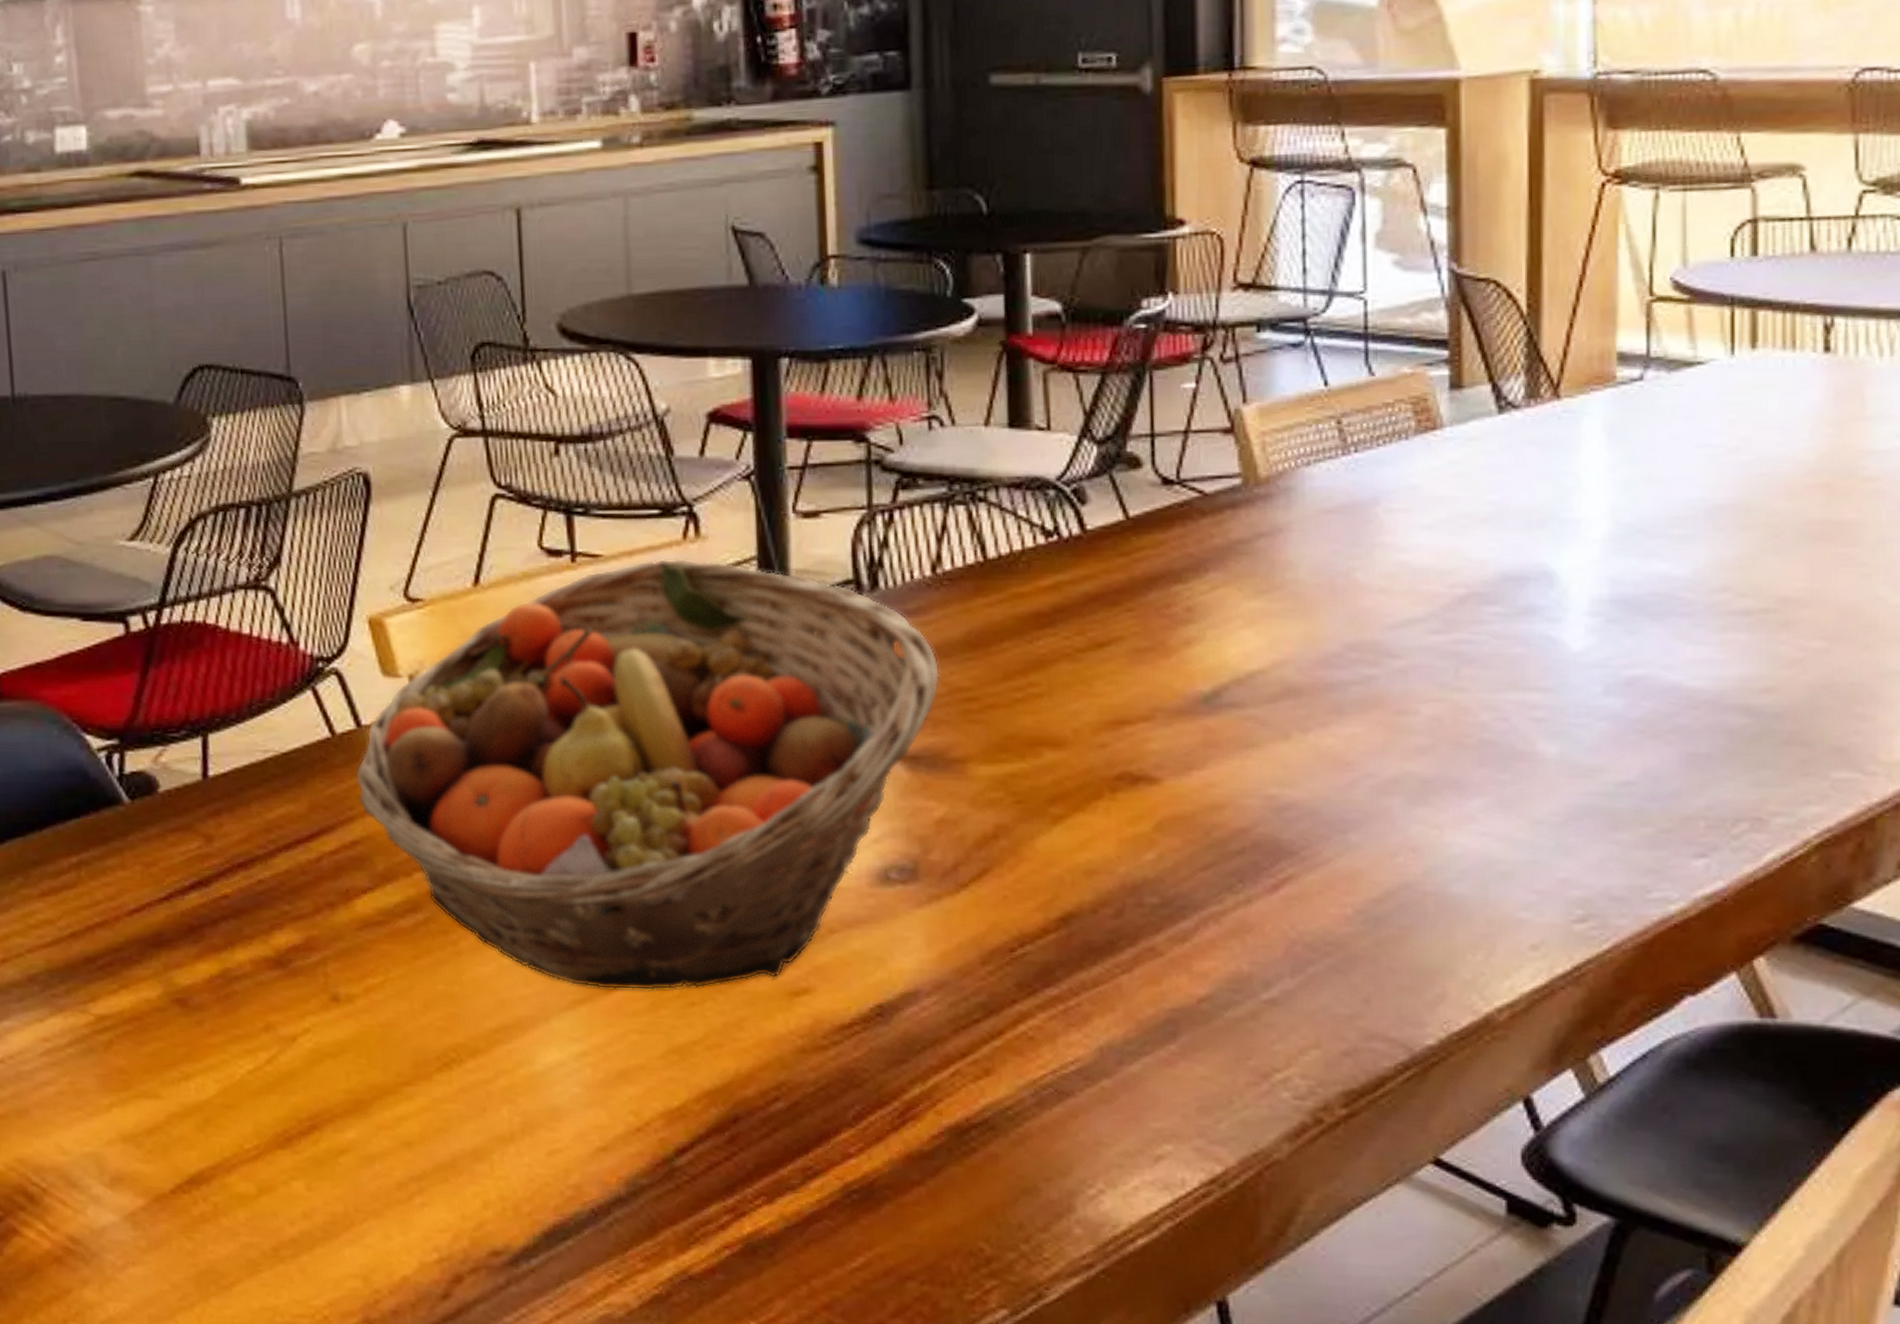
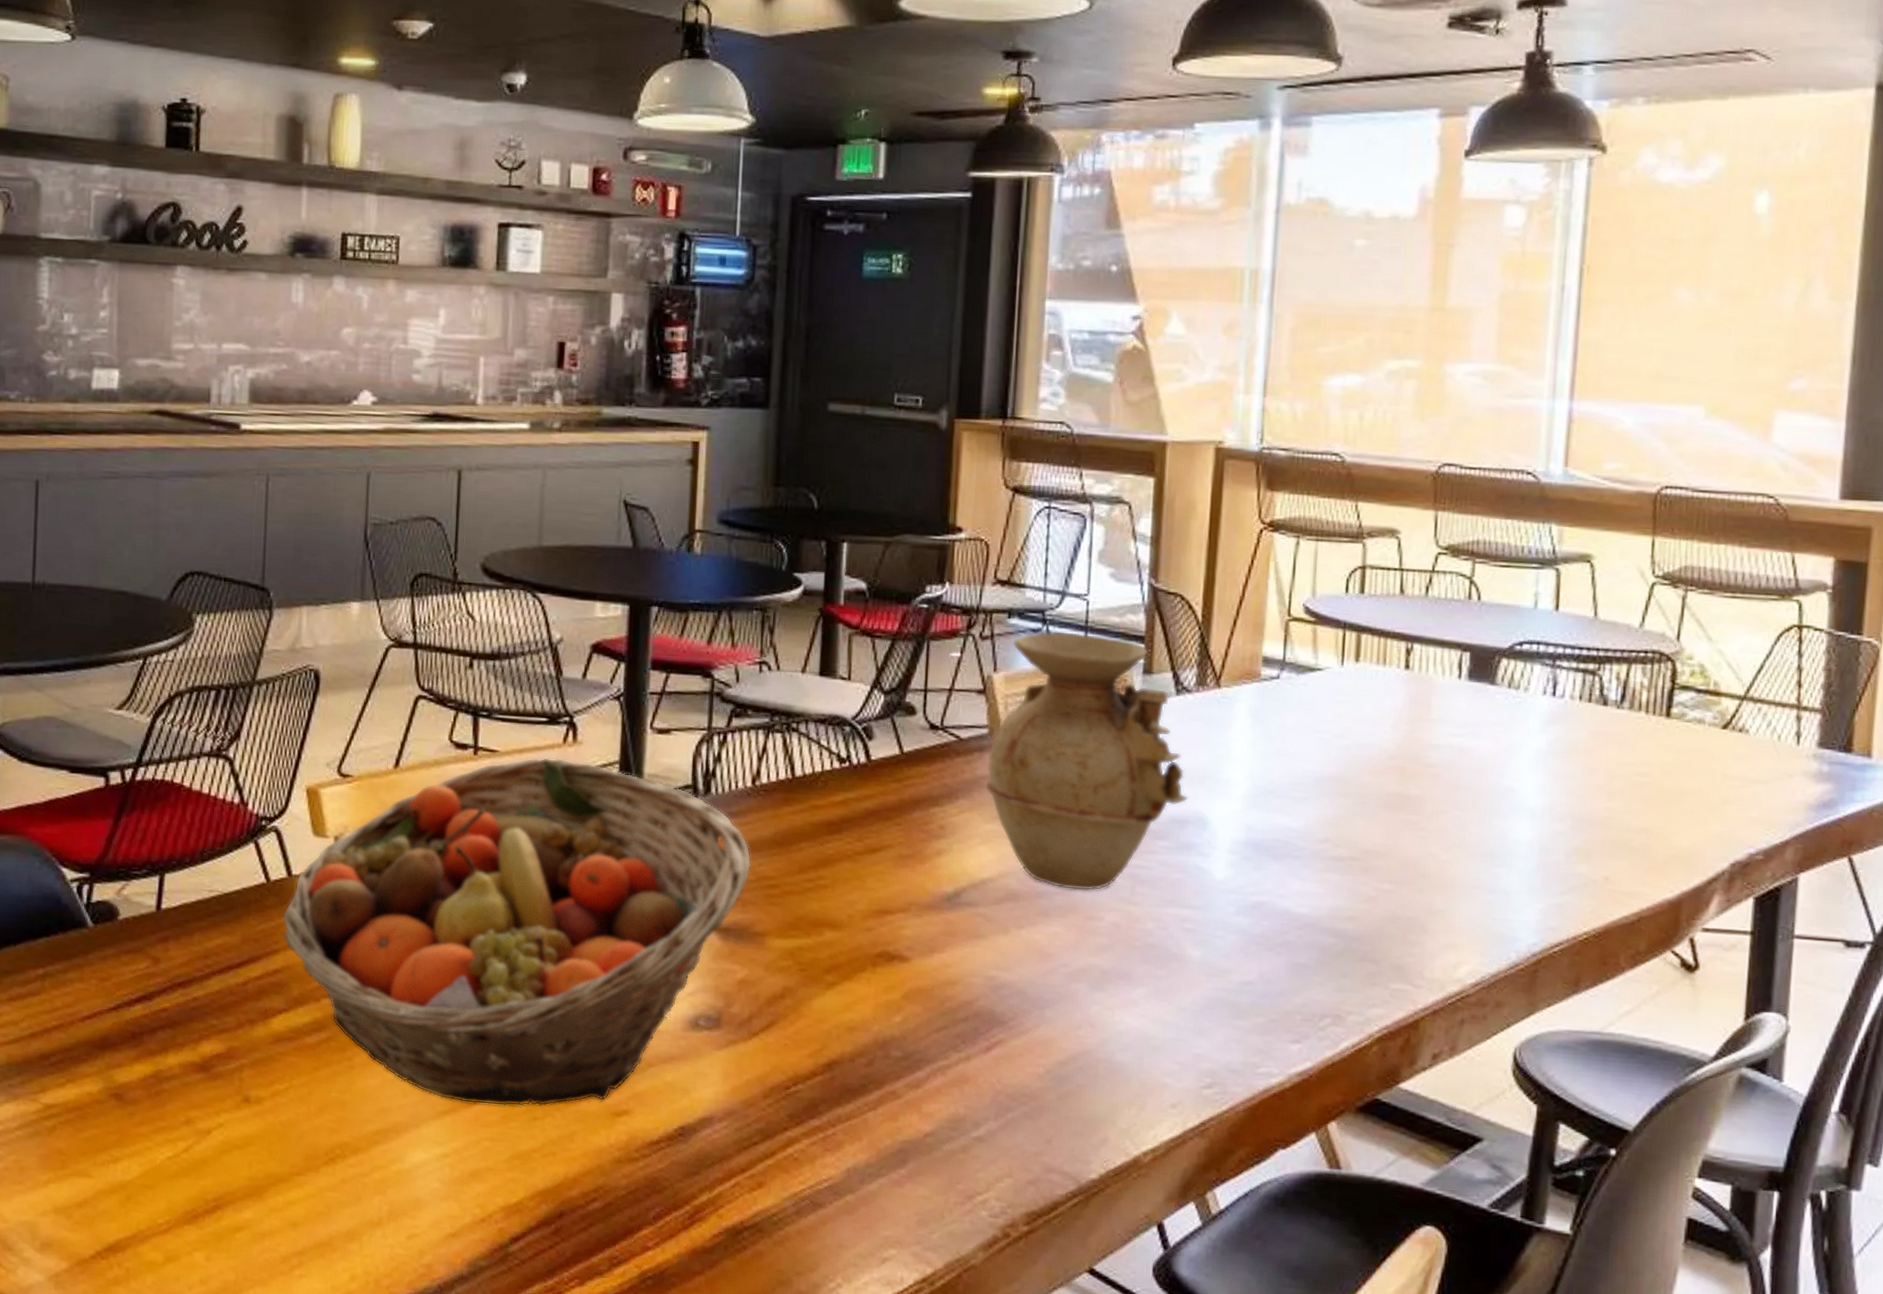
vase: none [1242,342,1525,678] -> present [984,630,1188,892]

